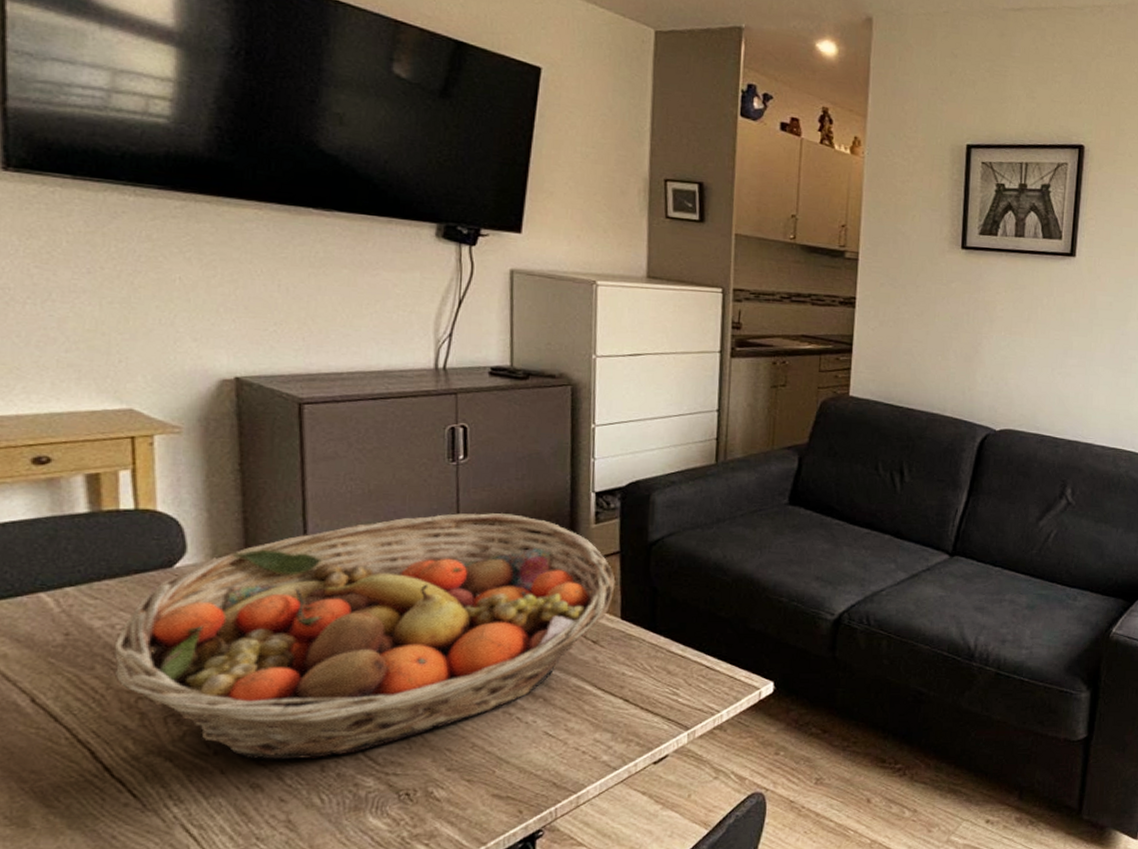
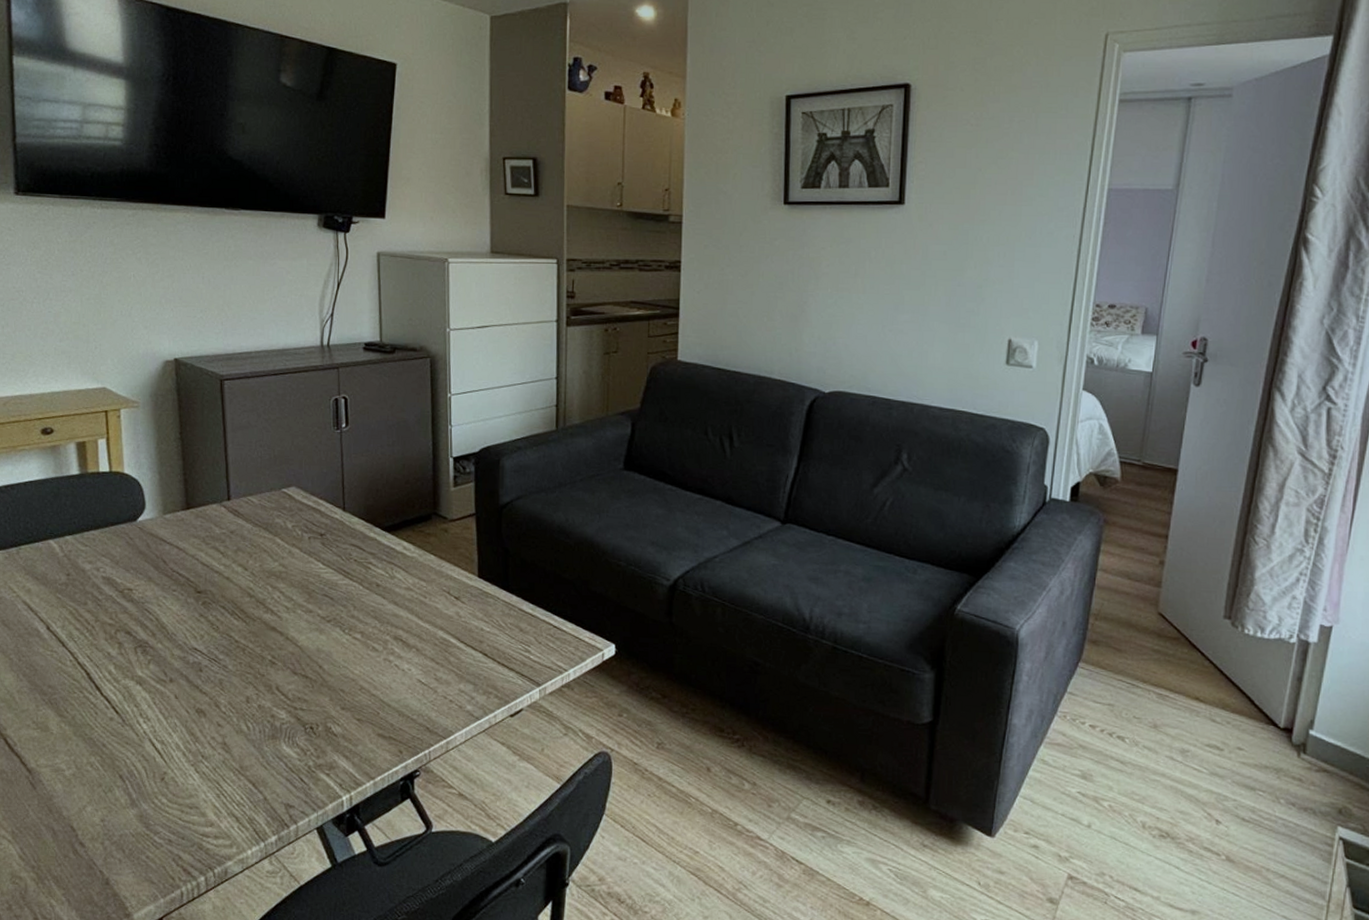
fruit basket: present [114,513,616,760] -> none [99,476,473,691]

